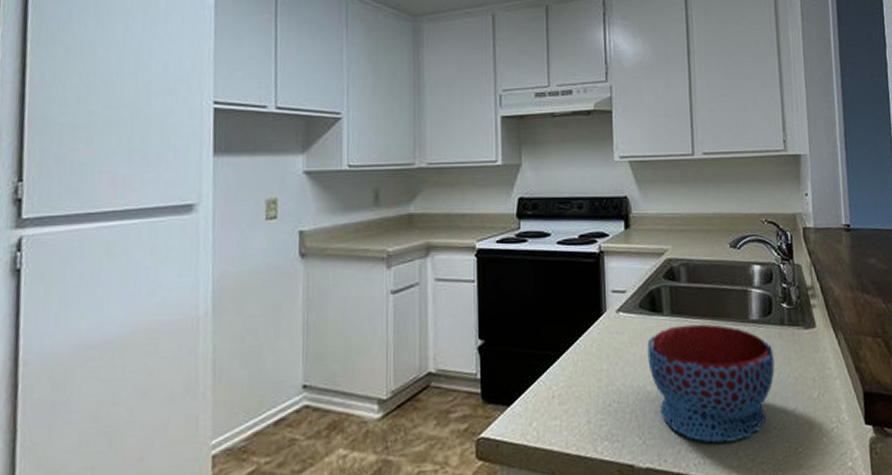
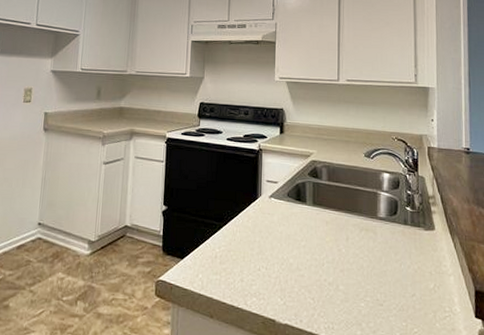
bowl: present [647,324,775,443] -> none [292,214,397,314]

